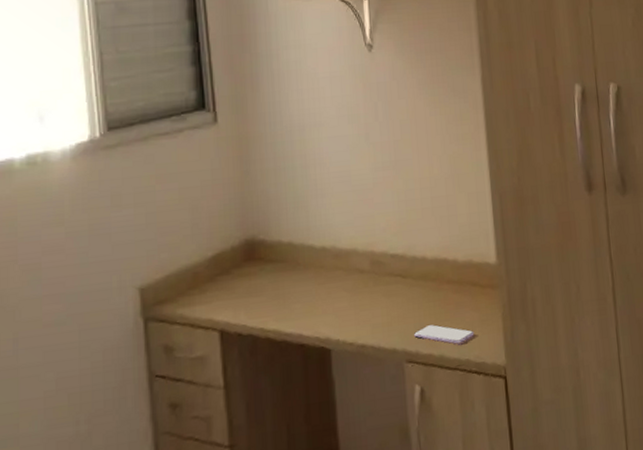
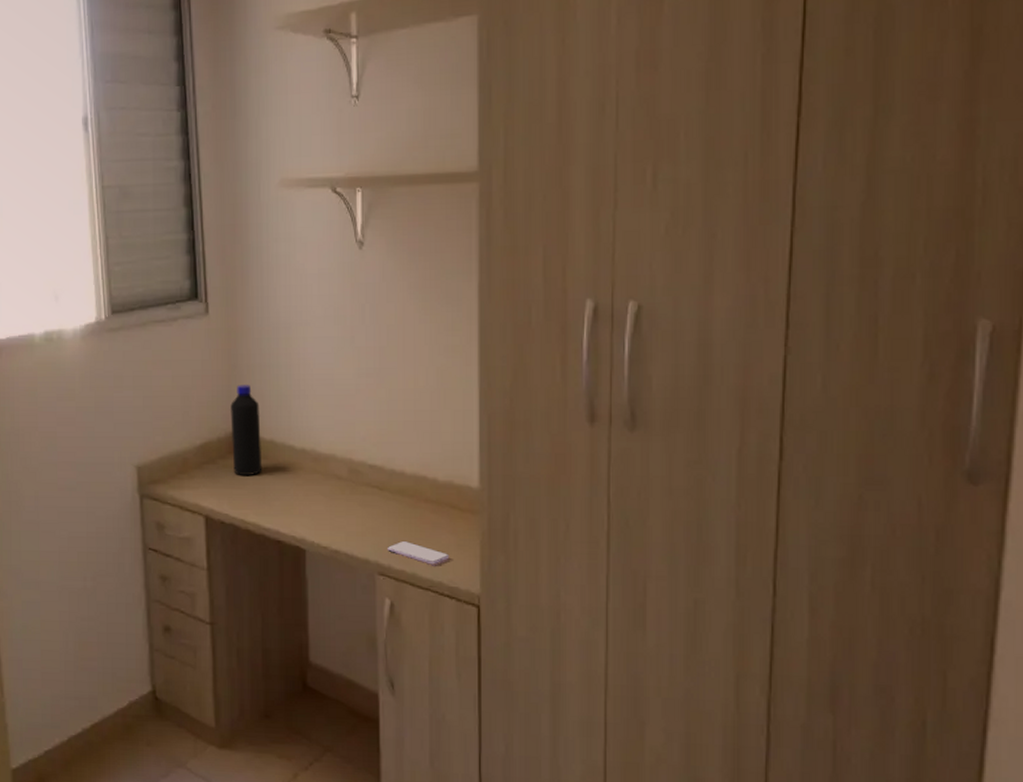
bottle: none [244,189,281,283] -> present [230,385,263,475]

